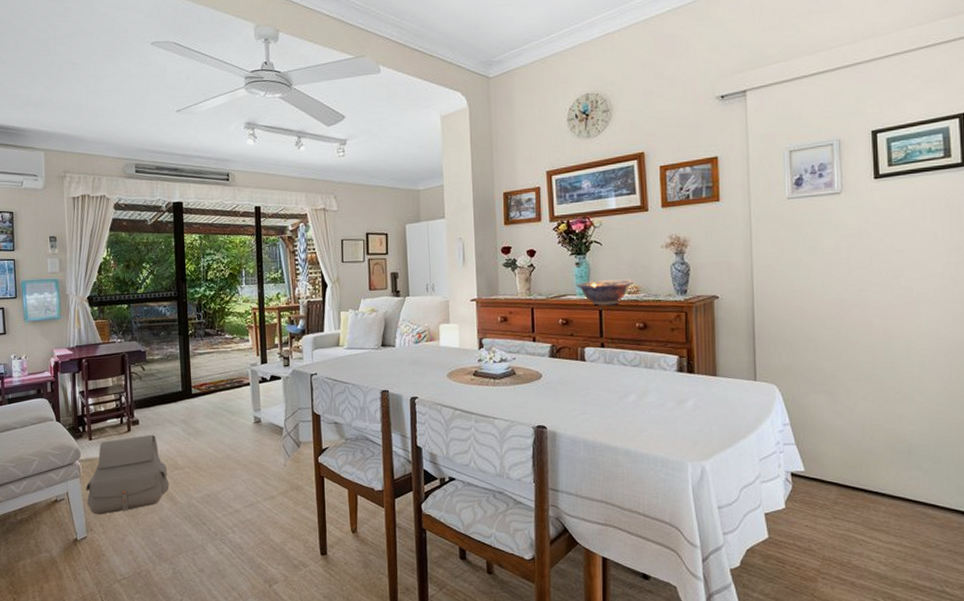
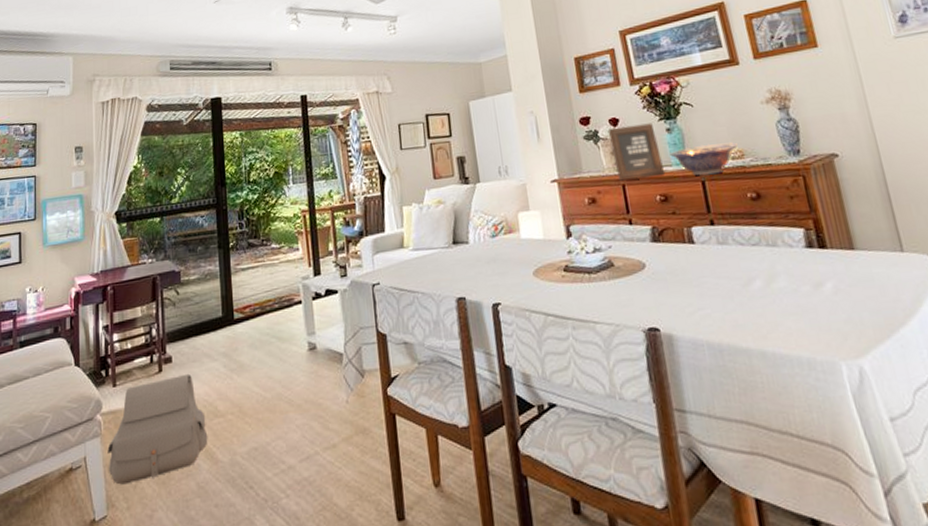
picture frame: none [525,256,570,305] -> present [607,123,666,181]

